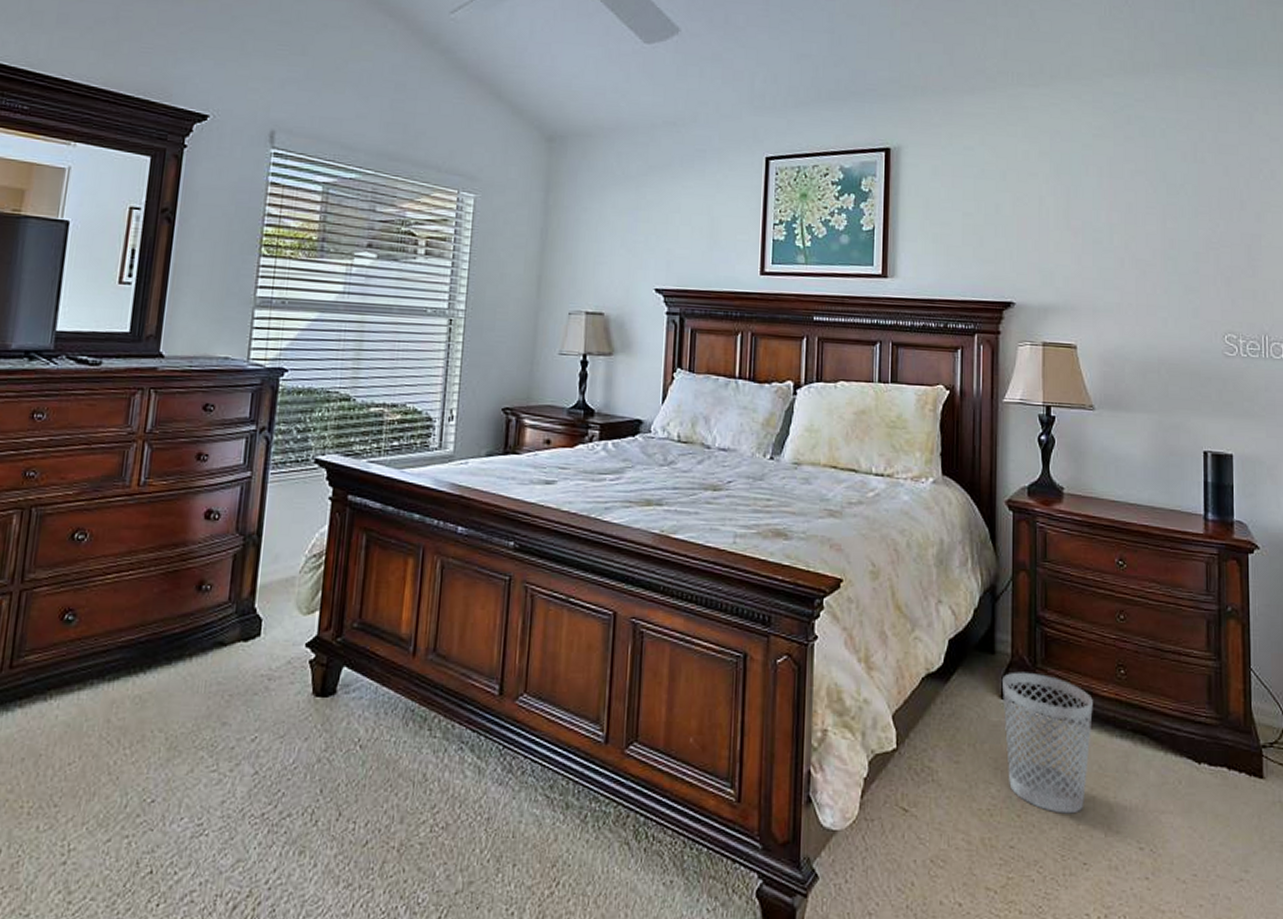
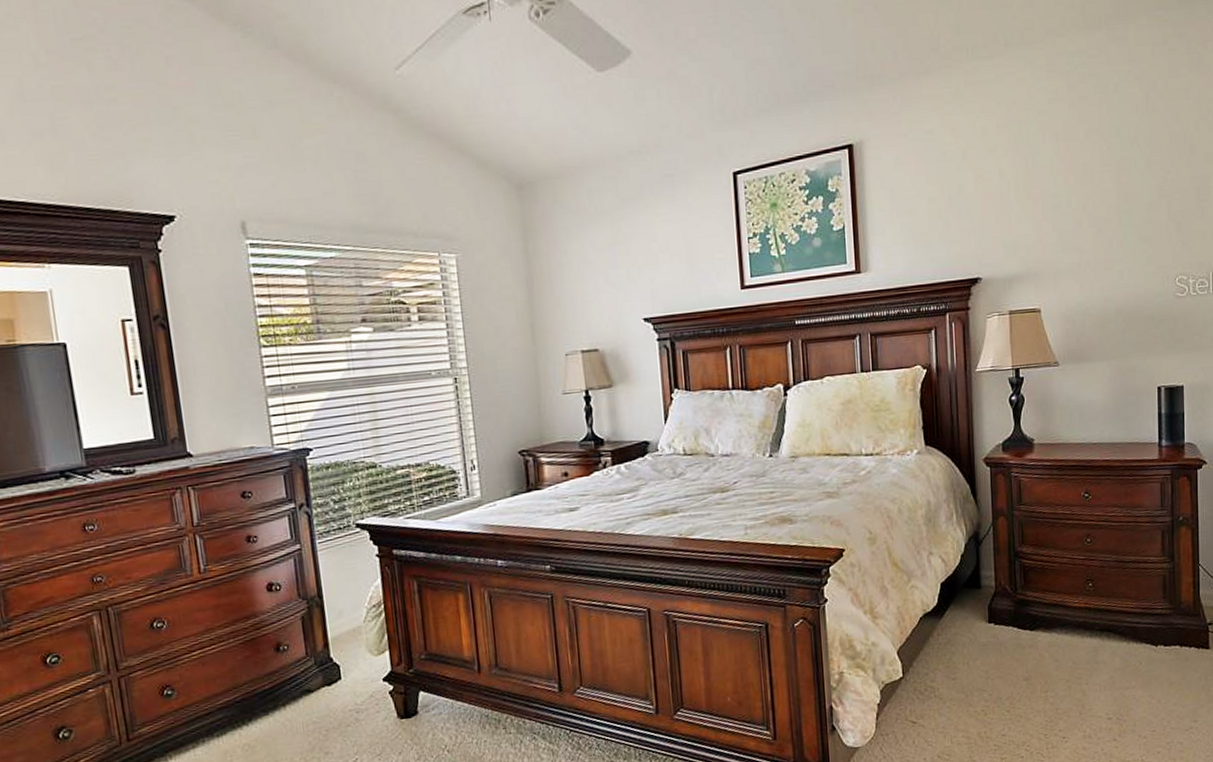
wastebasket: present [1003,672,1093,814] -> none [989,598,1067,704]

